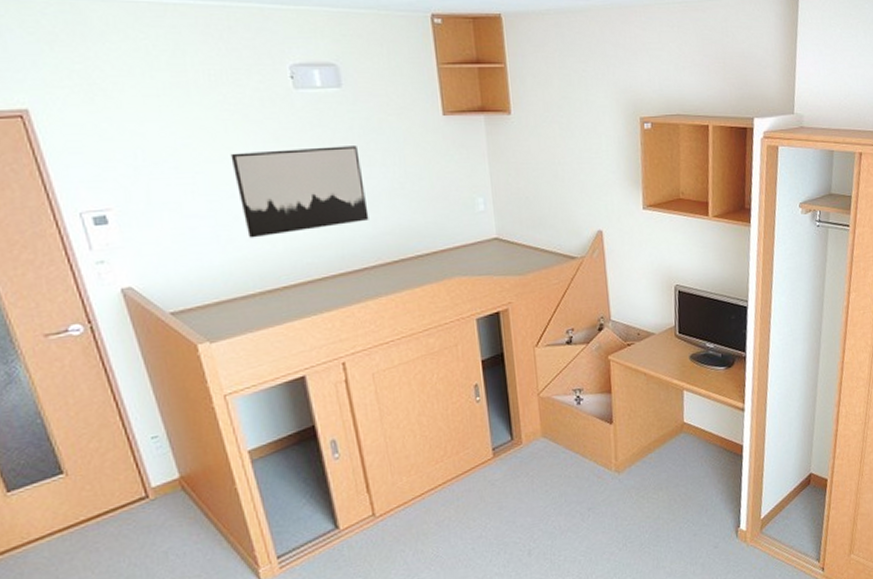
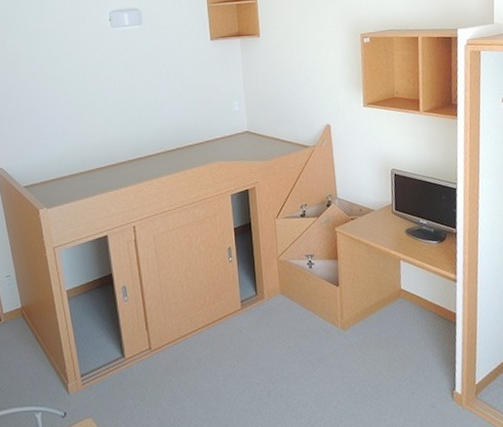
wall art: present [230,146,369,238] -> none [68,65,156,133]

